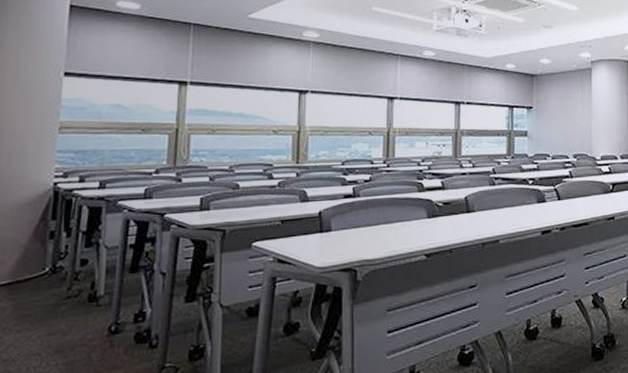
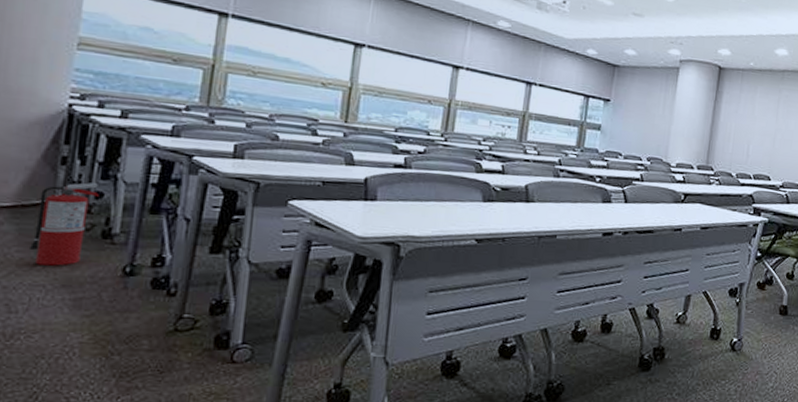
fire extinguisher: none [25,251,84,335] -> present [30,183,99,266]

